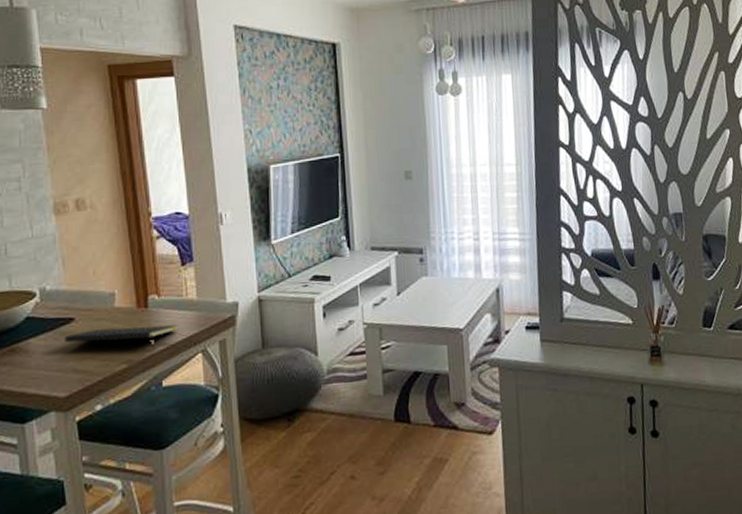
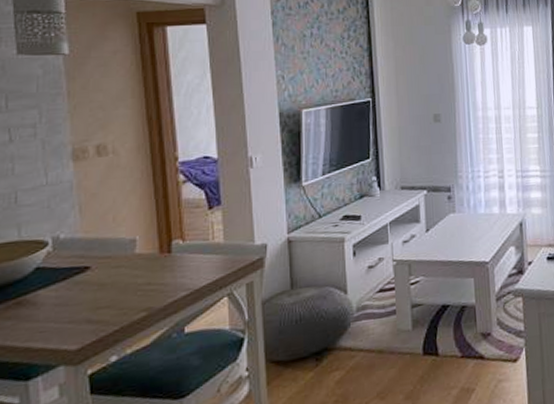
notepad: present [64,324,178,349] -> none [78,269,203,295]

